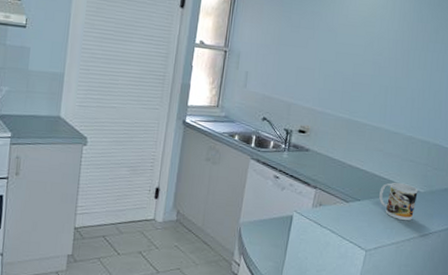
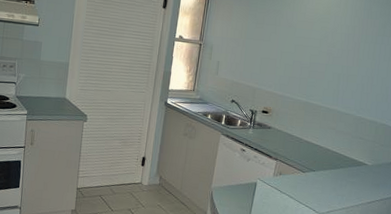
mug: present [379,182,418,221] -> none [331,156,366,190]

